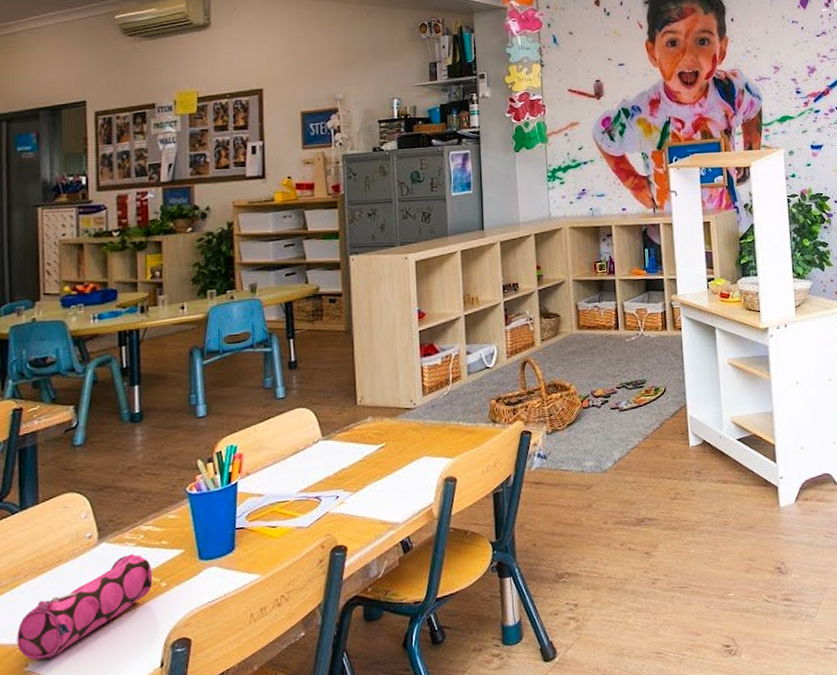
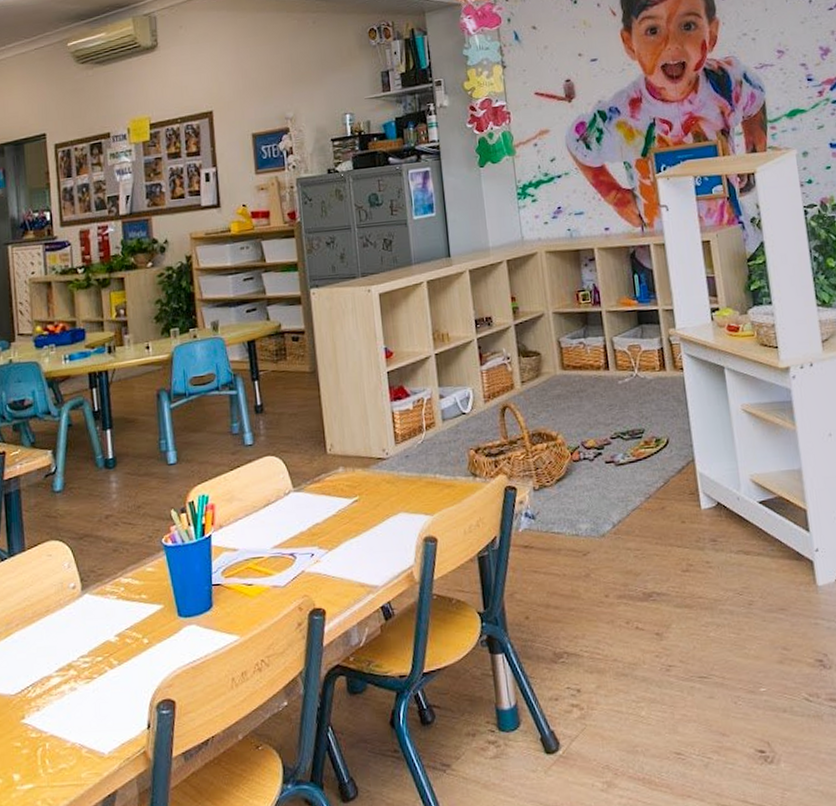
pencil case: present [17,554,153,661] -> none [13,607,135,713]

